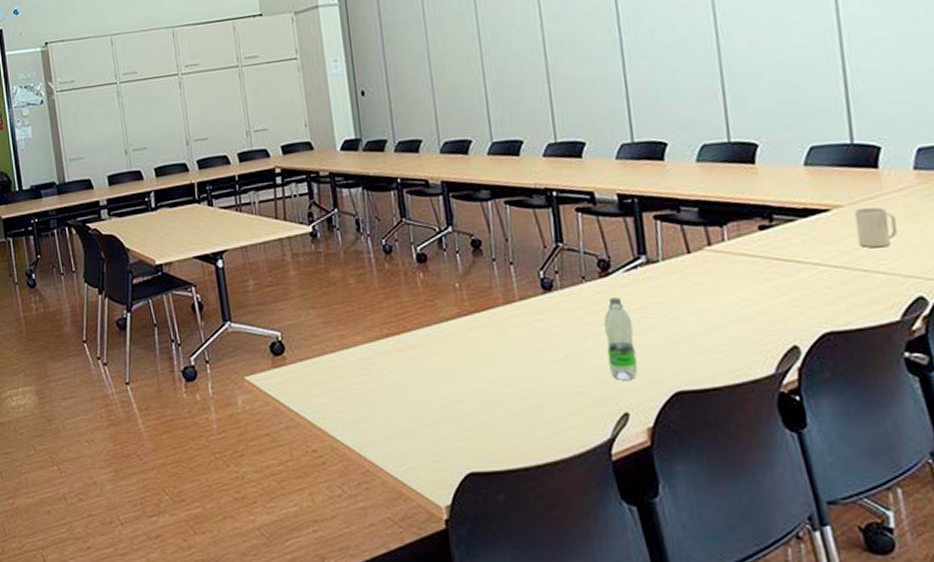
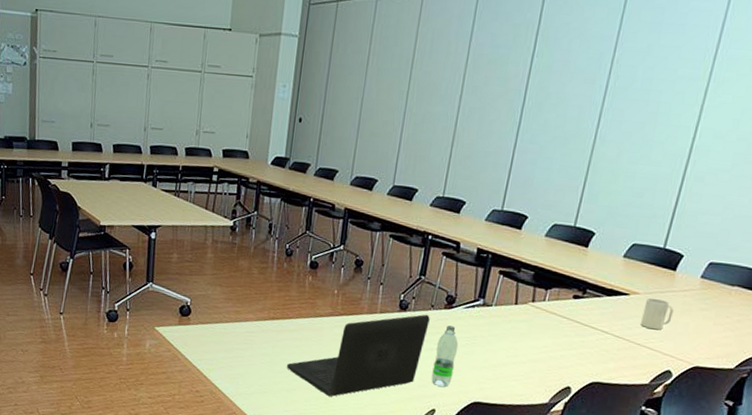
laptop: none [420,289,589,423] -> present [287,314,430,397]

